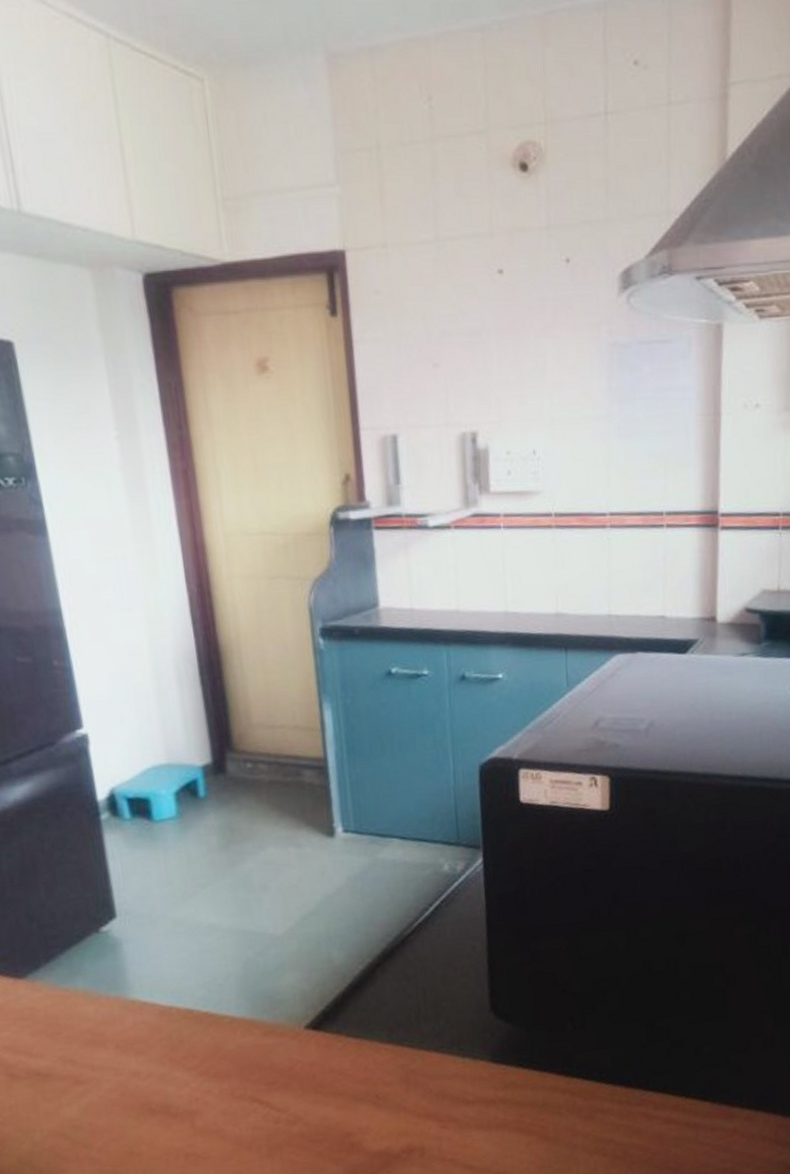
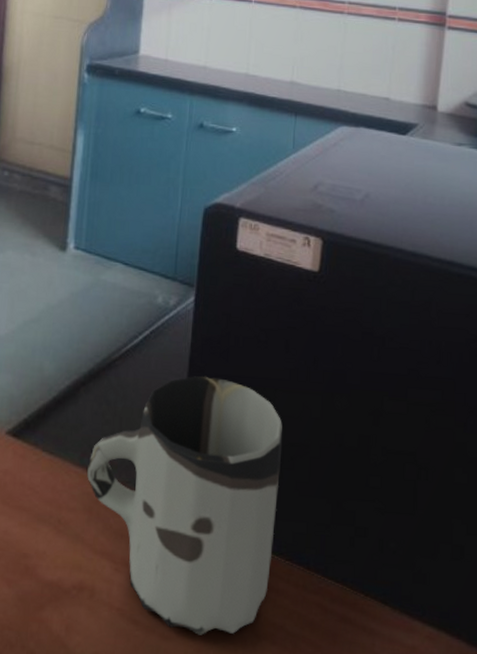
cup: none [396,932,594,1165] -> present [86,376,283,635]

